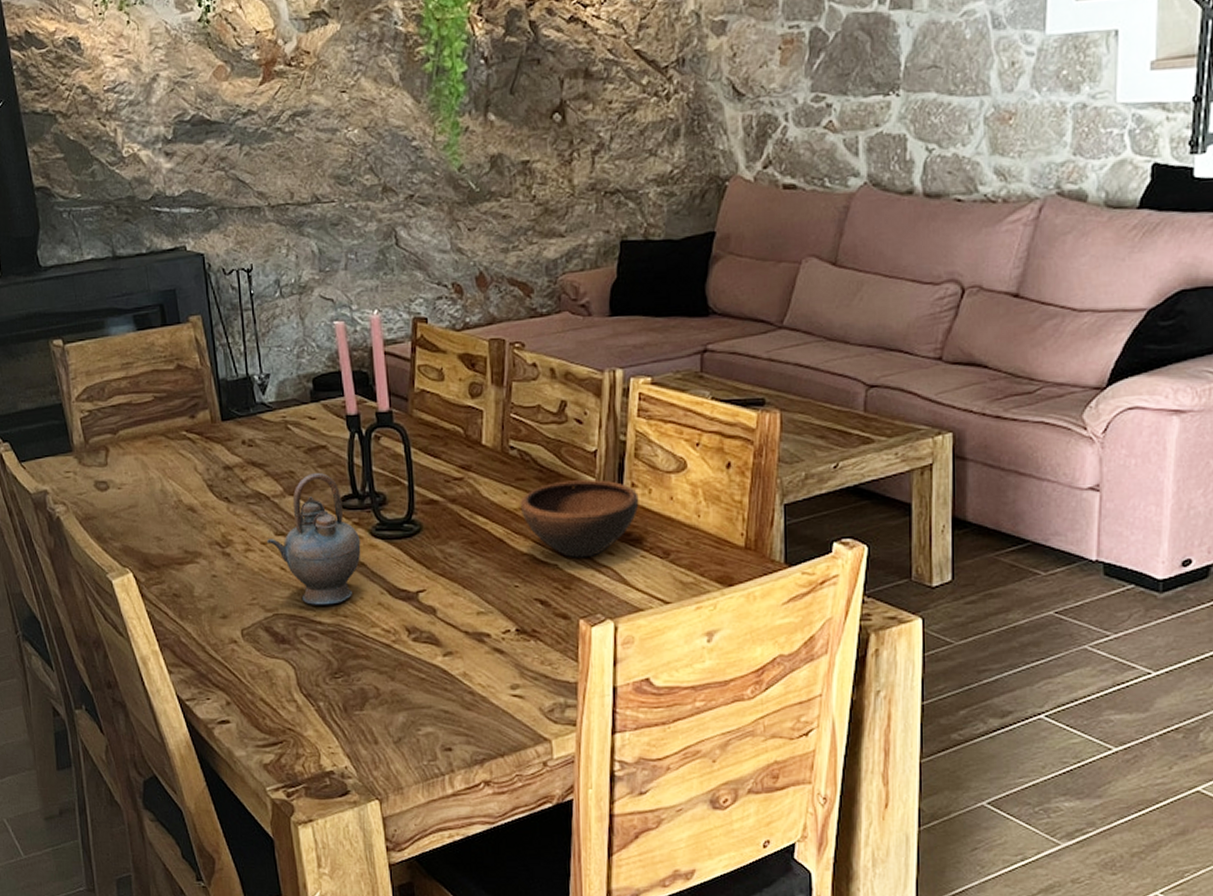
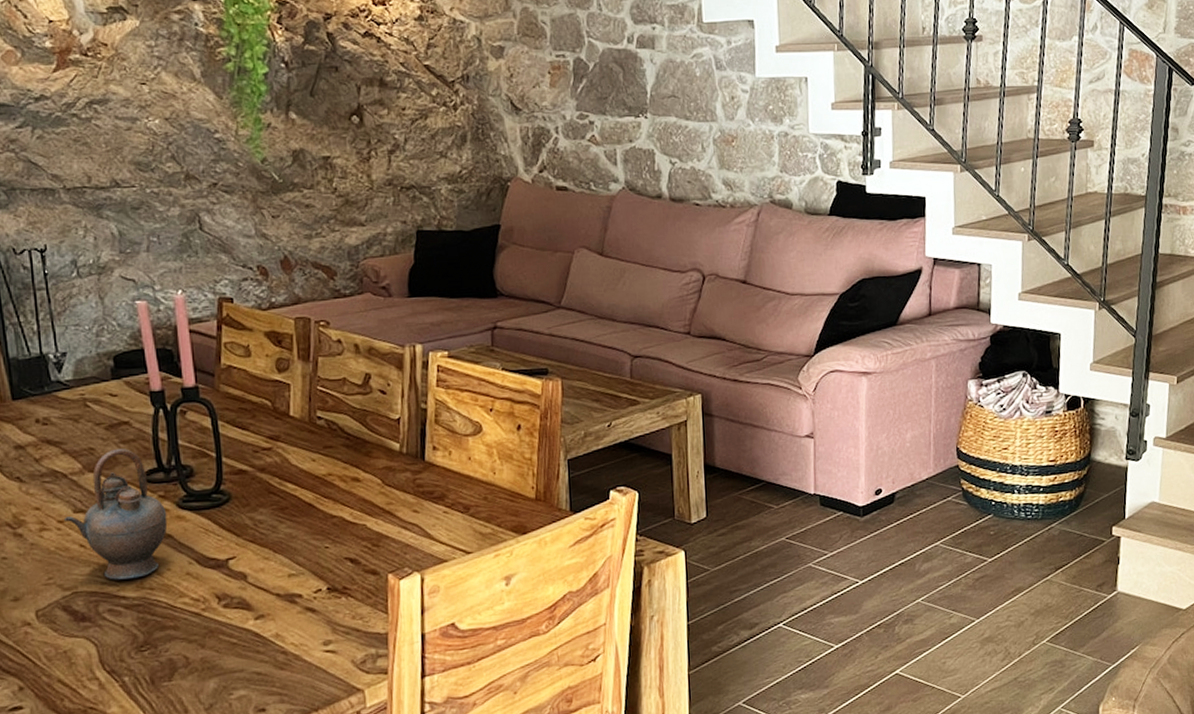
bowl: present [520,479,639,558] -> none [328,444,441,518]

